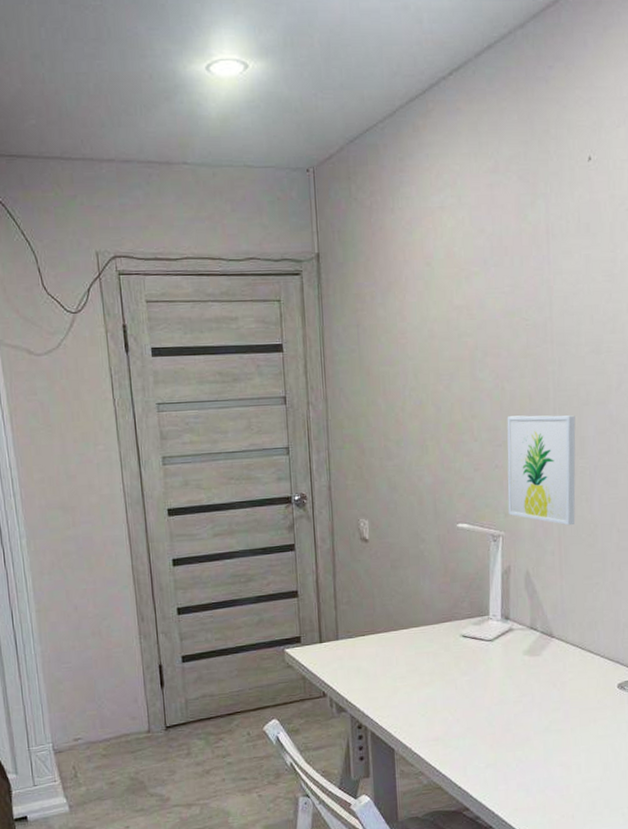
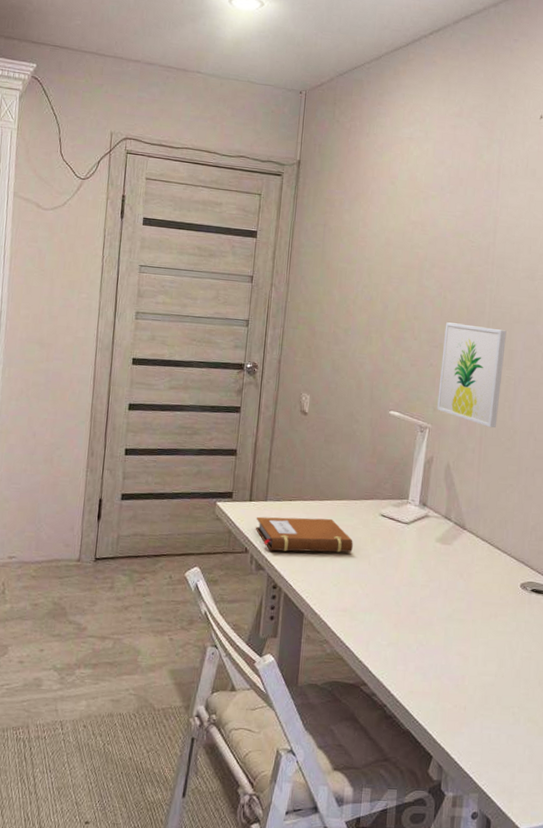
notebook: none [329,648,437,691] -> present [255,516,353,553]

